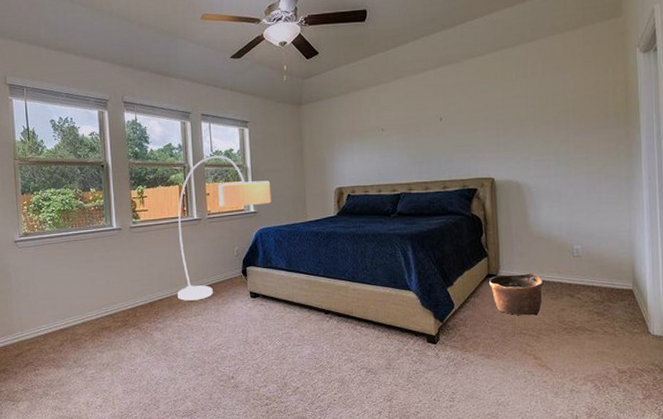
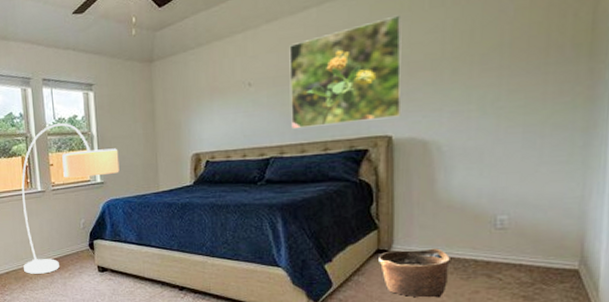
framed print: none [413,81,500,170] -> present [289,15,402,130]

